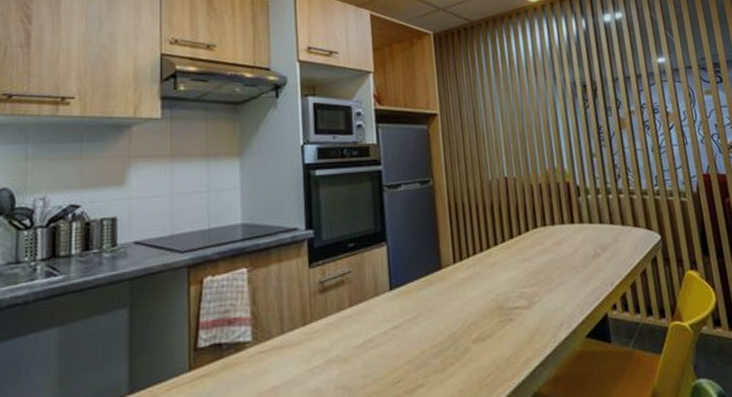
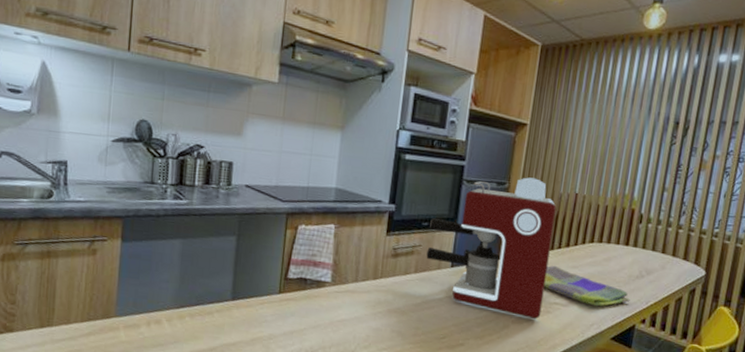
coffee maker: none [356,169,503,333] -> present [426,177,557,319]
dish towel: none [495,262,594,301] -> present [544,265,630,306]

